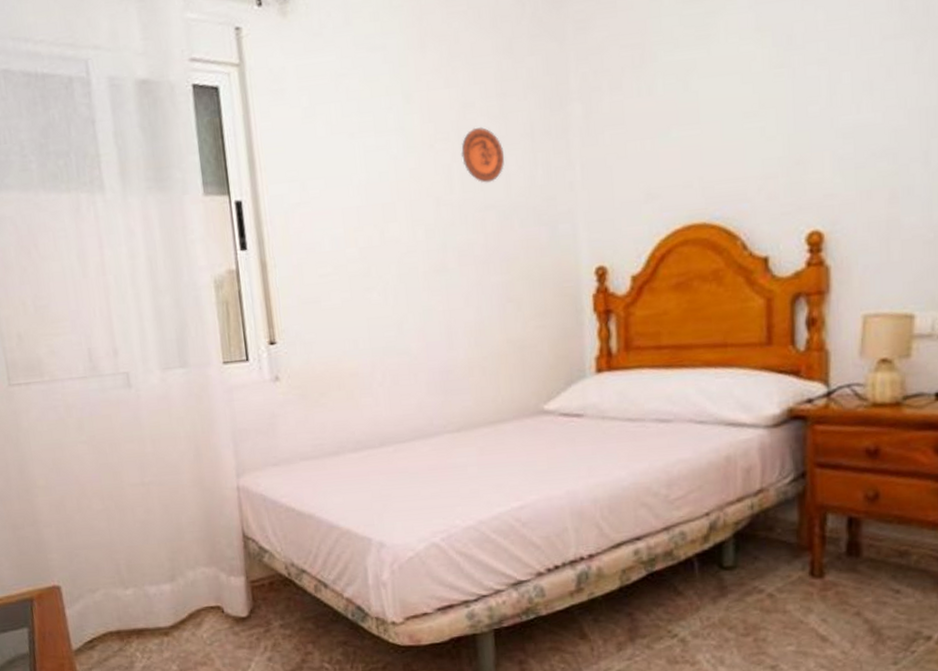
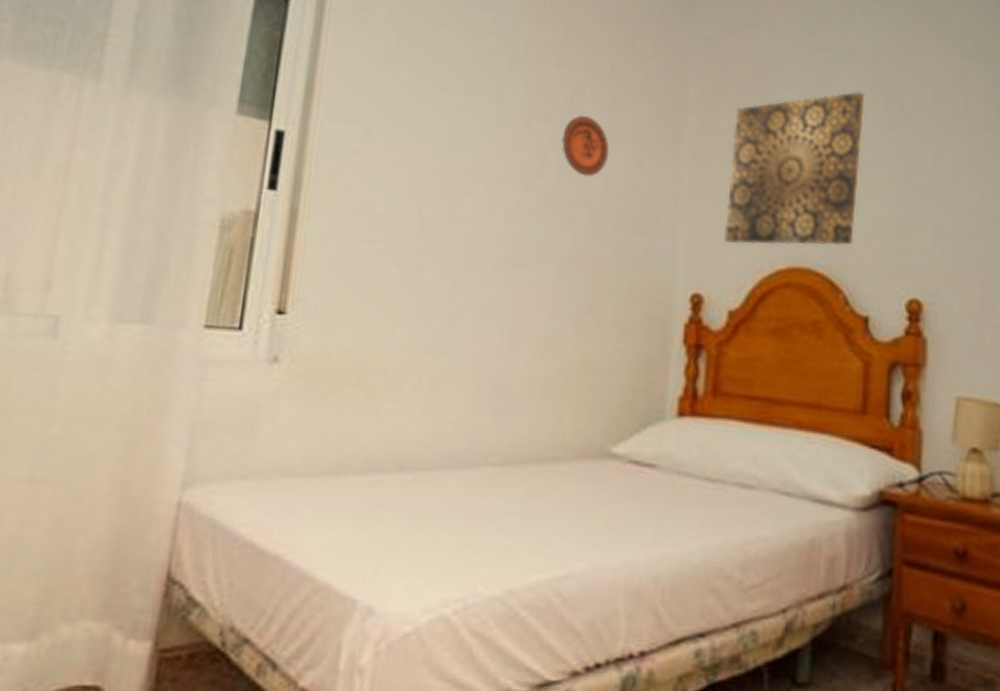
wall art: none [617,33,751,215] -> present [723,90,866,246]

